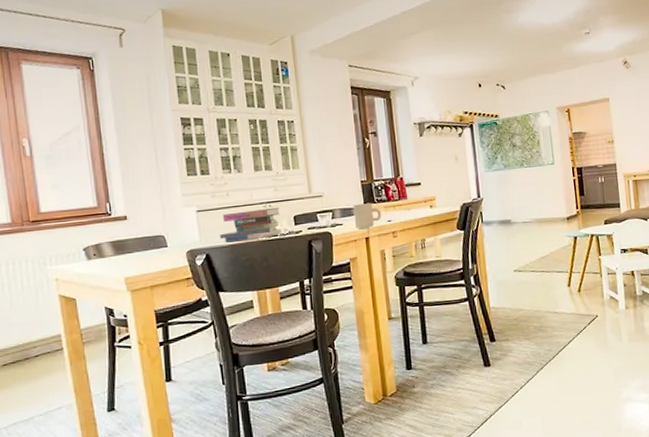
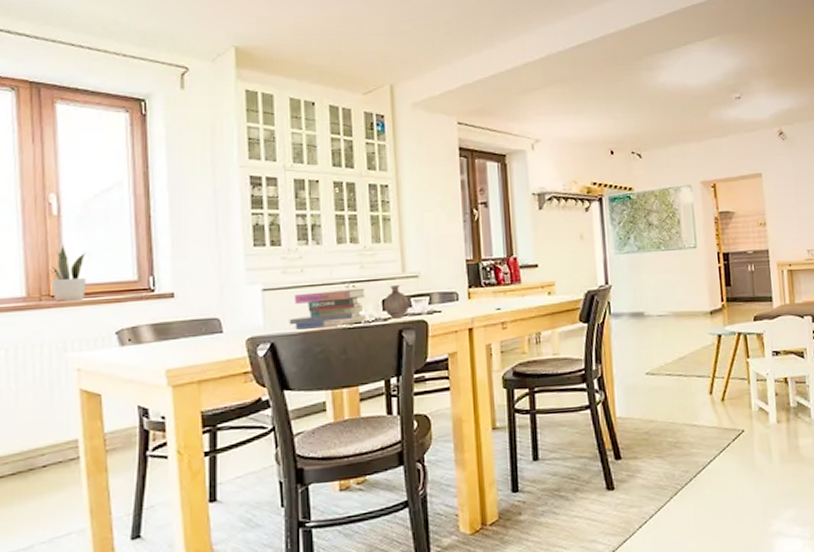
potted plant: none [27,179,58,226] -> present [49,244,86,302]
vase: none [294,204,318,231] -> present [382,285,412,319]
mug: present [353,203,382,229] -> none [455,286,490,317]

